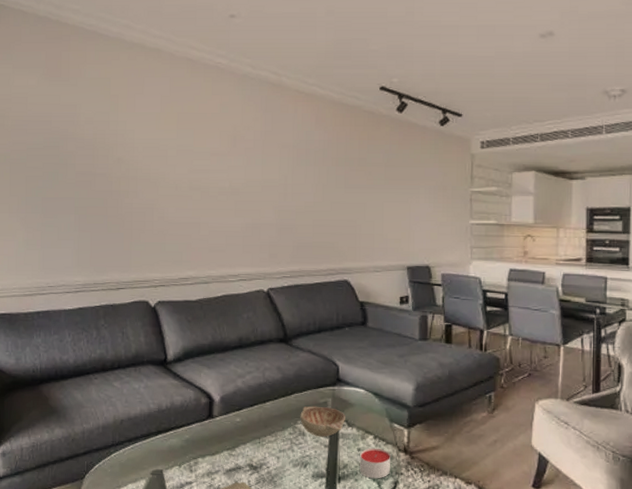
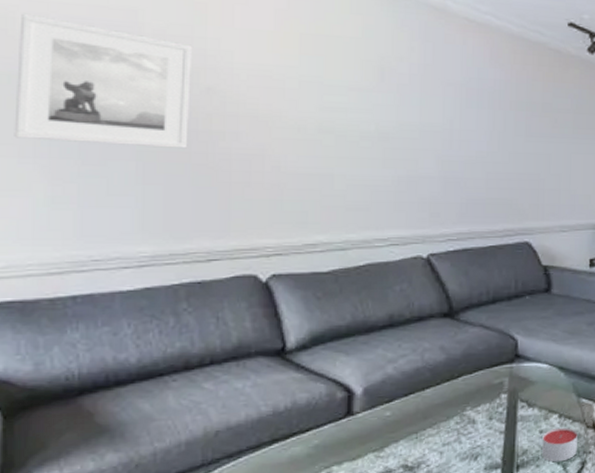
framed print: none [7,112,110,204] -> present [14,13,193,149]
decorative bowl: present [300,406,345,437] -> none [469,388,525,423]

